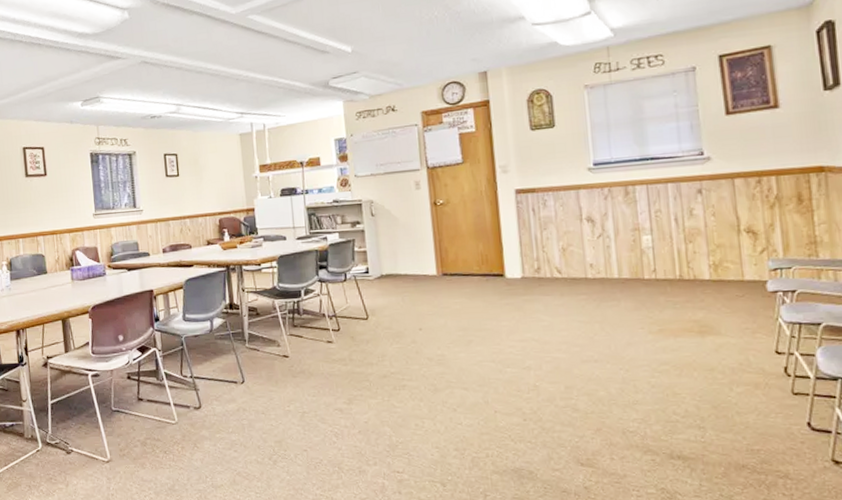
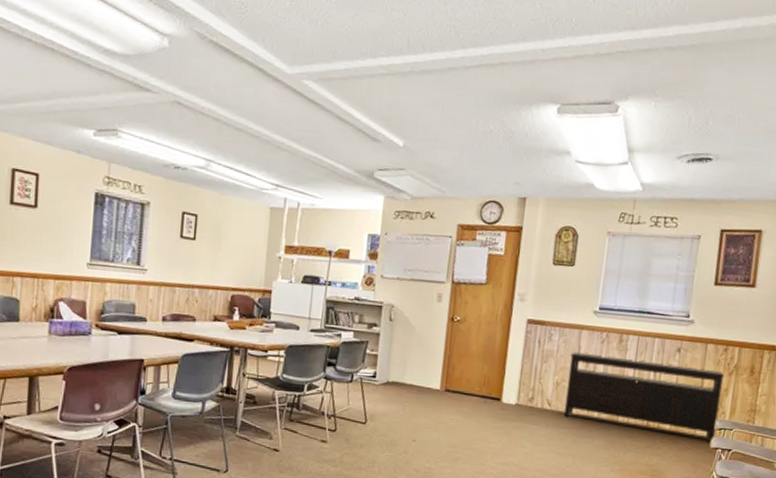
media console: none [572,205,770,287] -> present [563,352,725,444]

